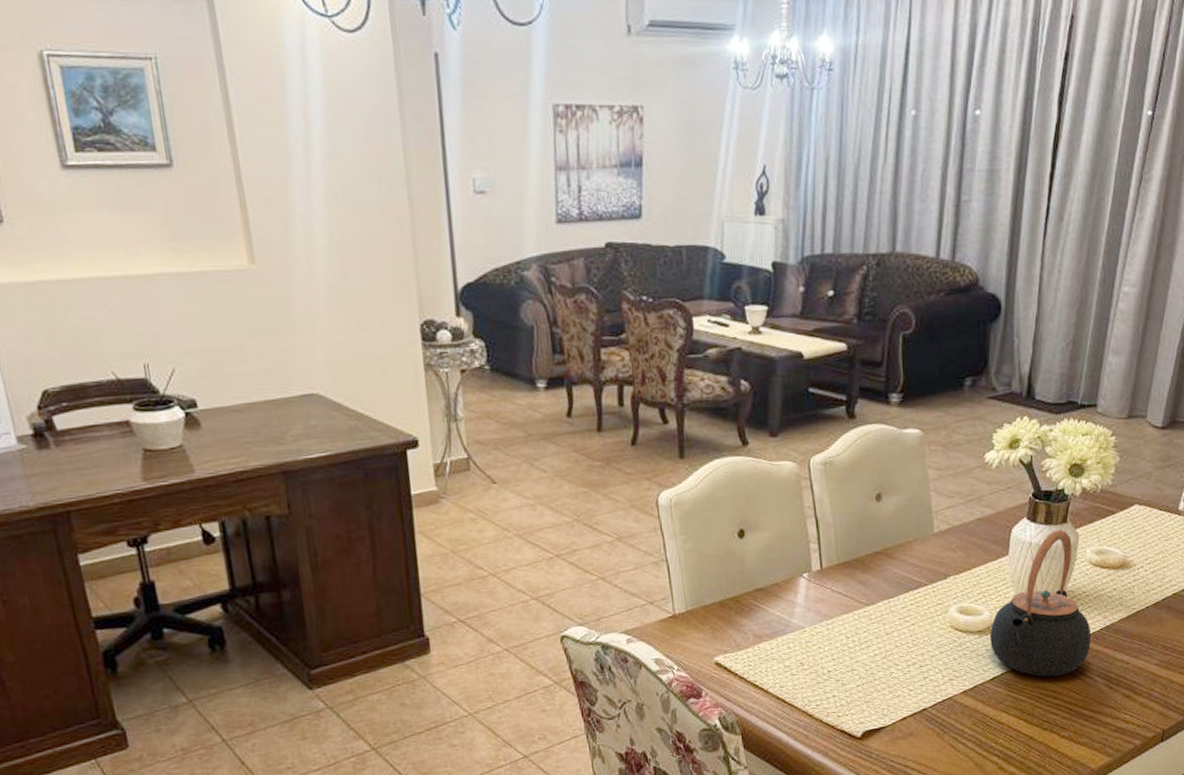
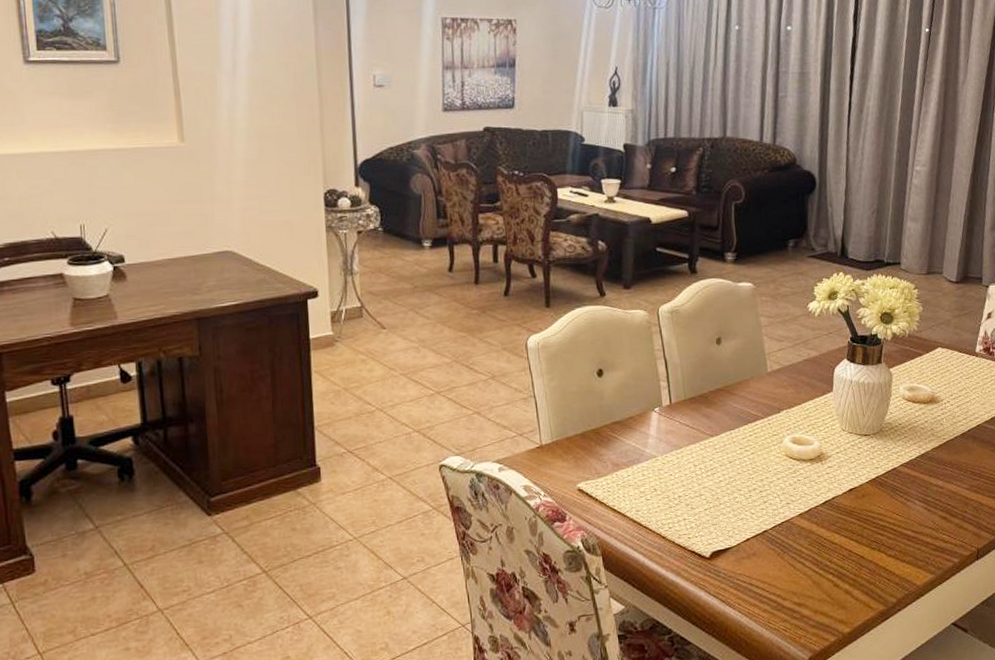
teapot: present [990,529,1092,677] -> none [820,369,909,501]

